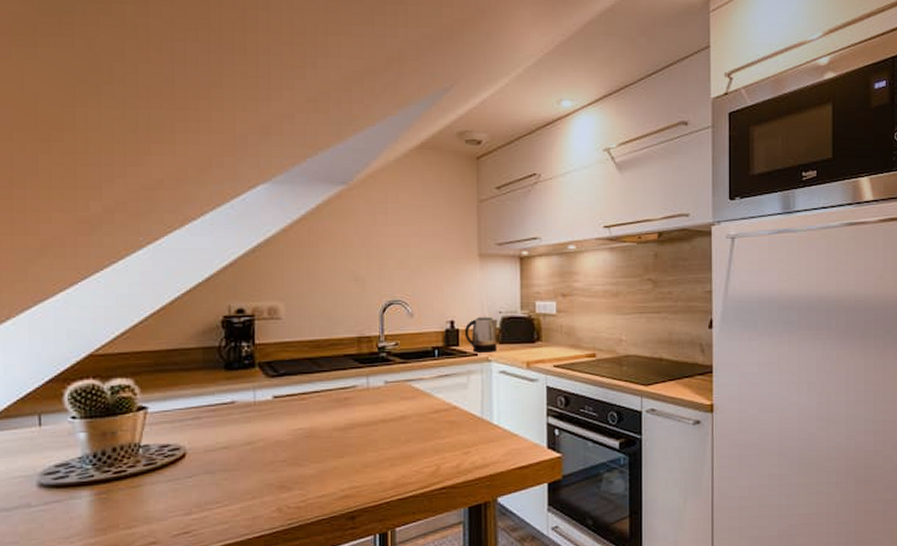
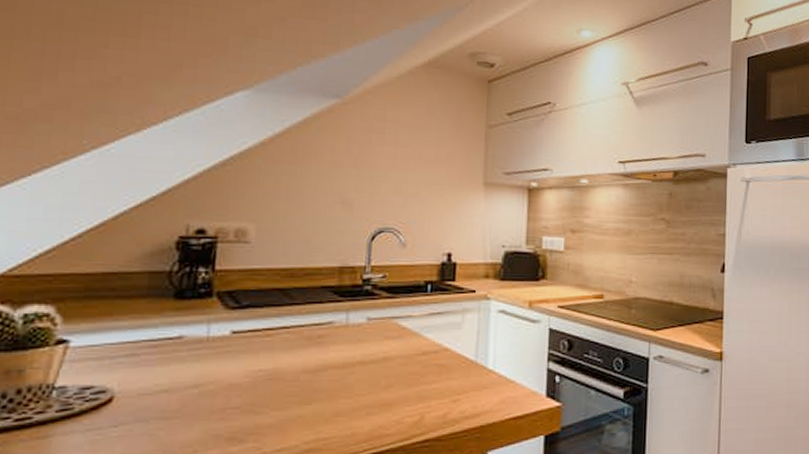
kettle: present [464,316,498,353] -> none [462,249,500,289]

